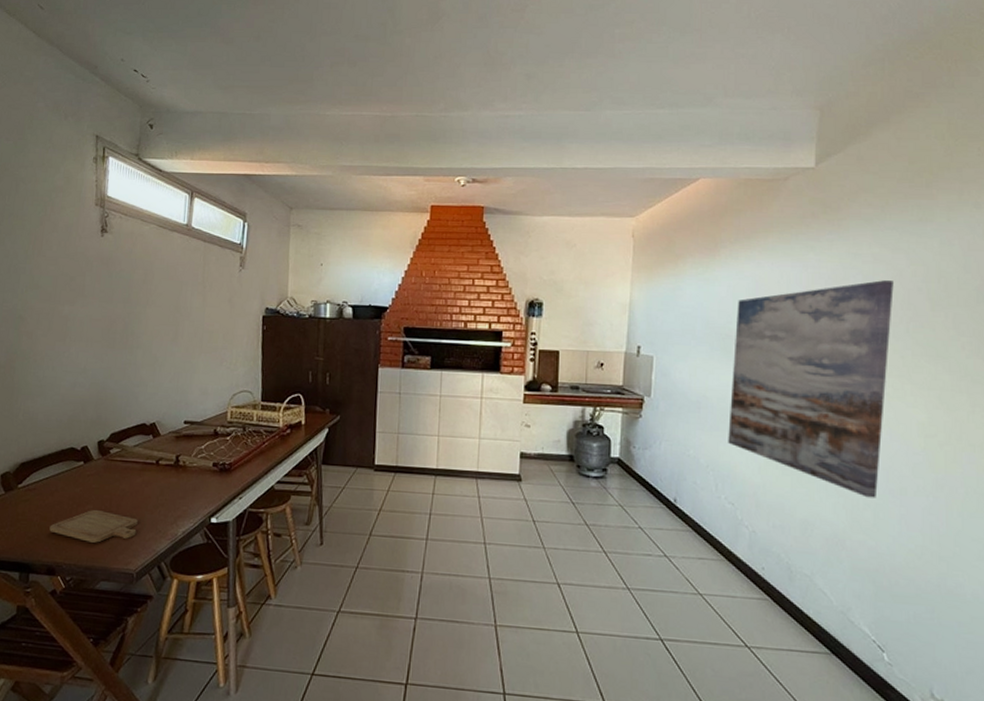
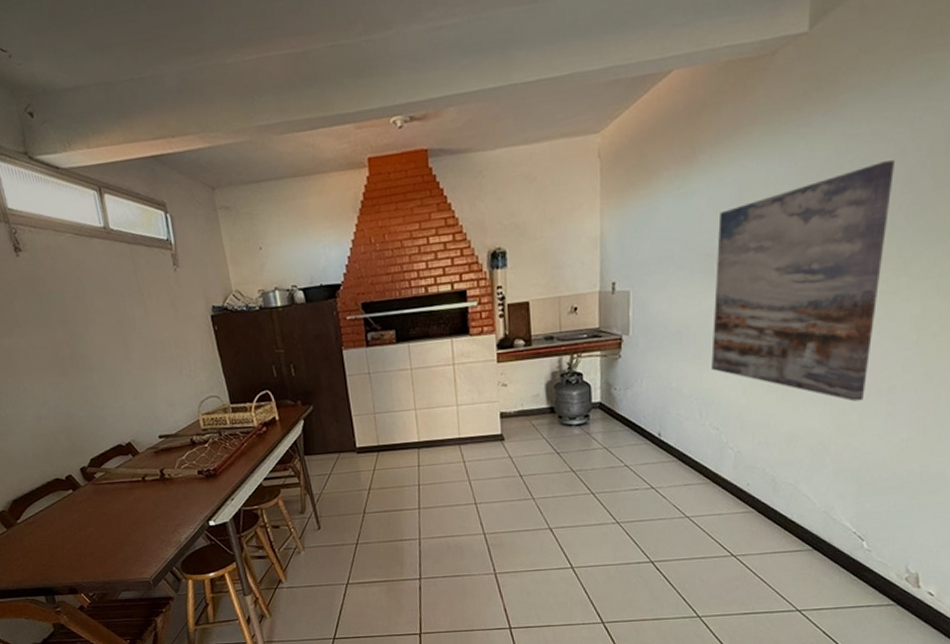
chopping board: present [49,509,138,543] -> none [59,531,142,561]

